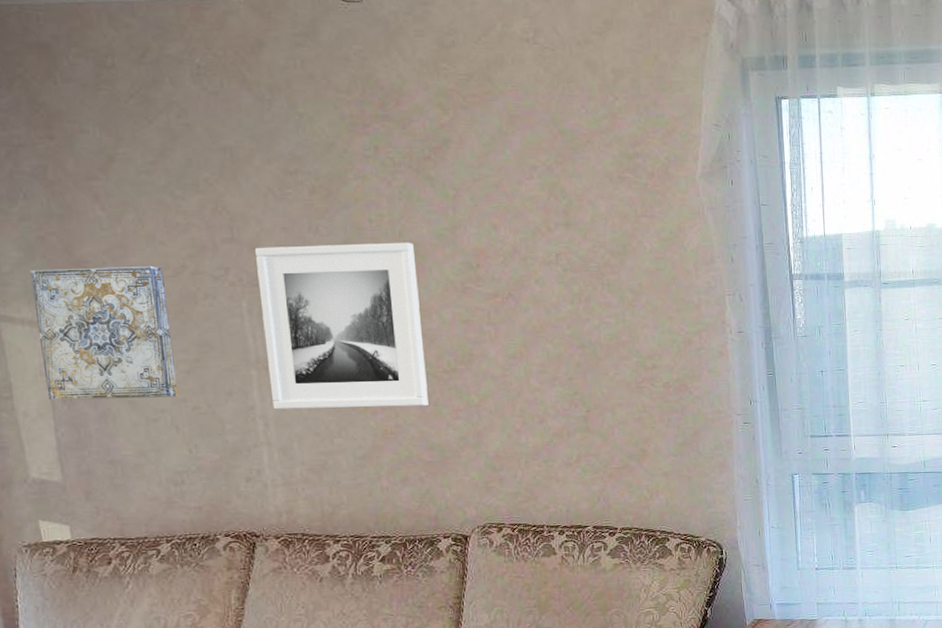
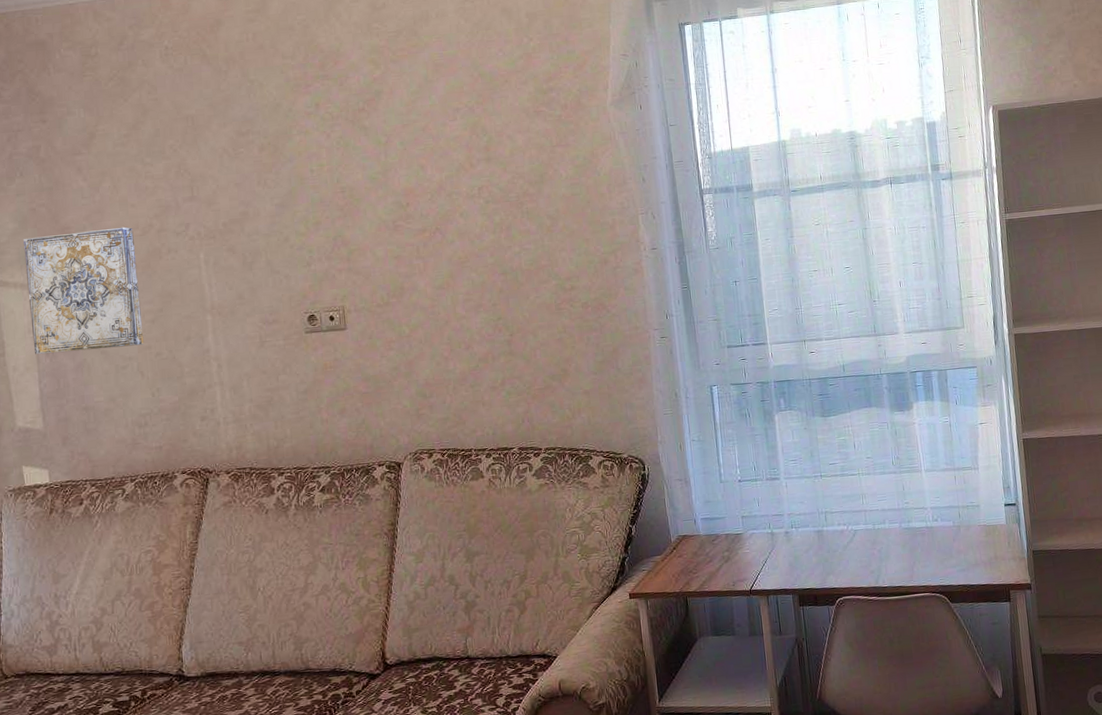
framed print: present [255,242,429,410] -> none [212,187,364,351]

